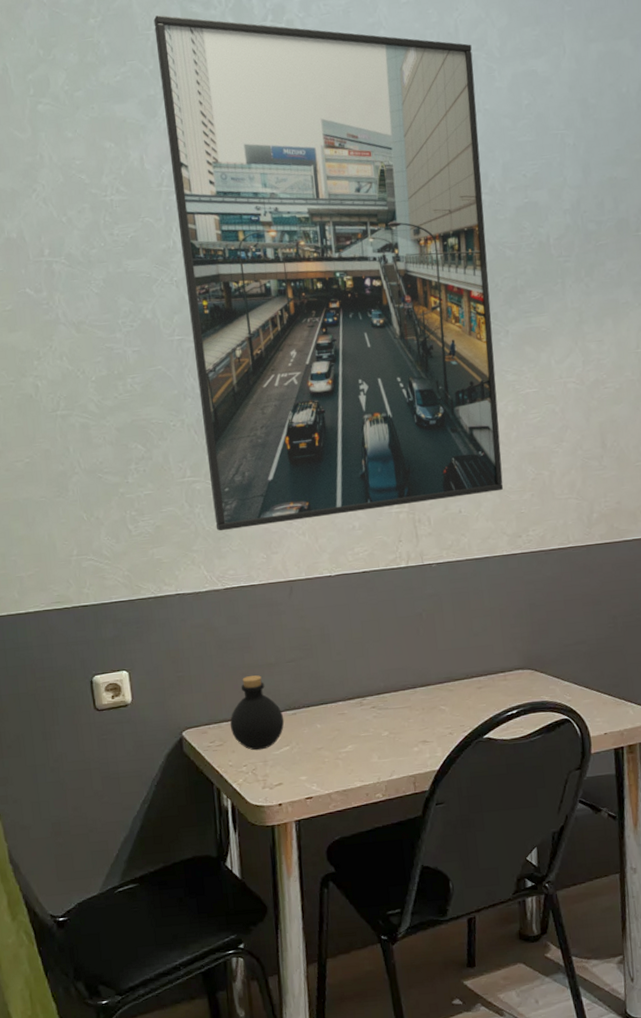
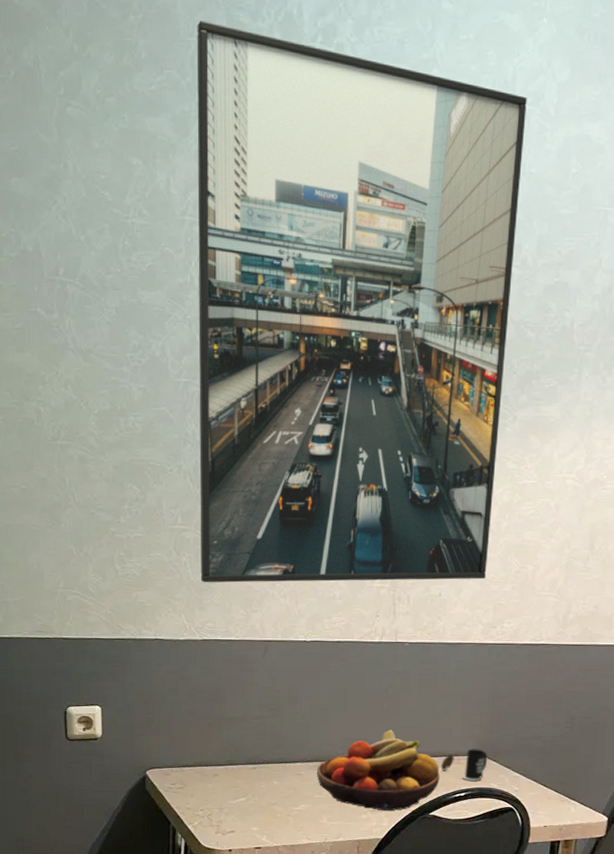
bottle: present [230,675,285,751] -> none [192,727,244,798]
fruit bowl: none [359,654,489,741] -> present [316,729,440,811]
mug: none [488,662,535,697] -> present [441,749,488,782]

